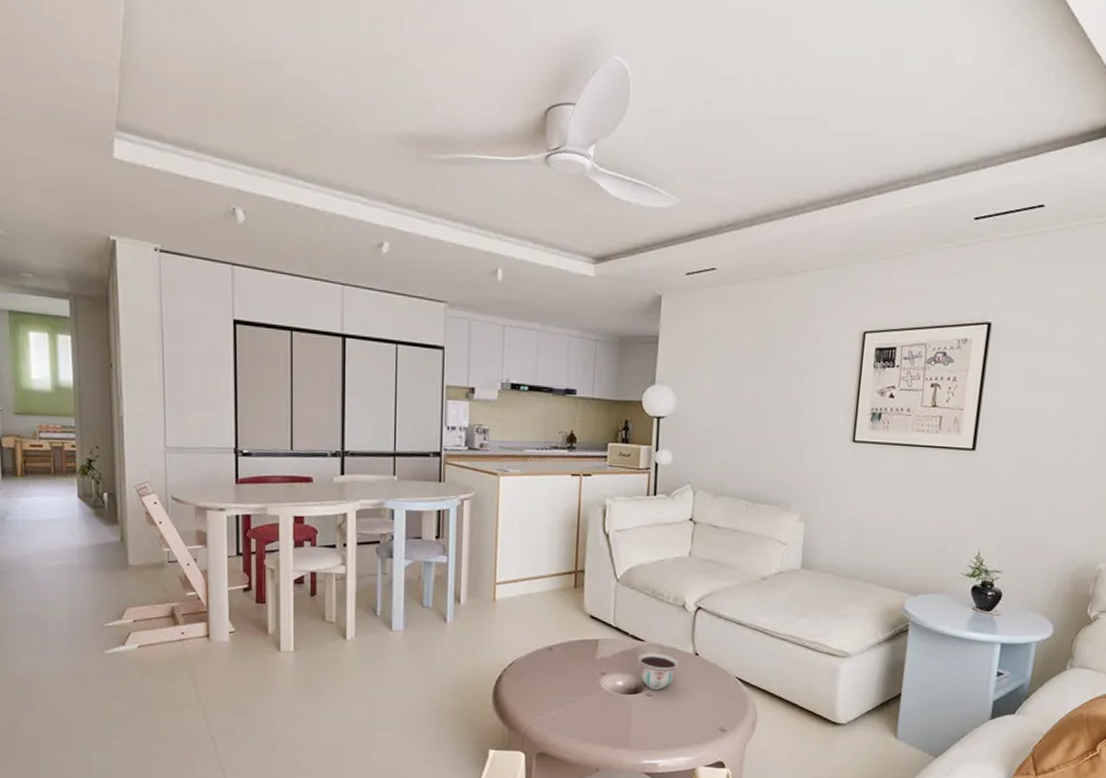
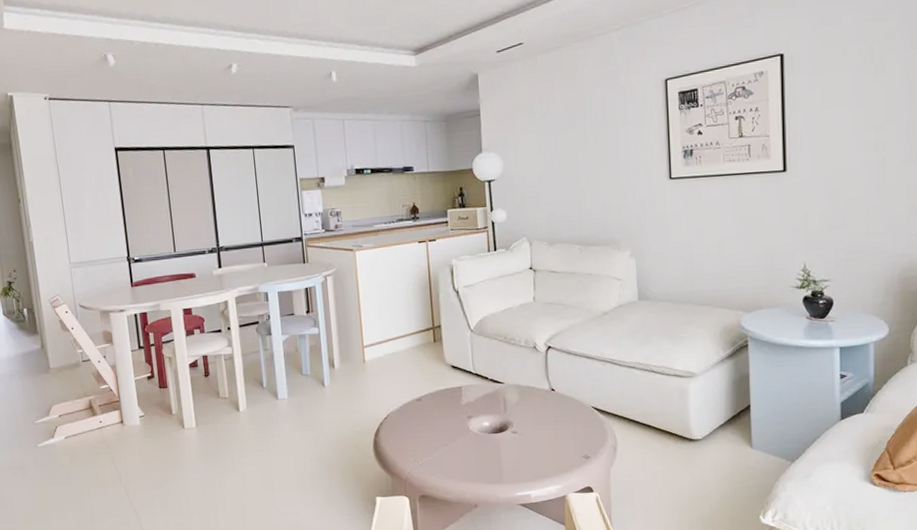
bowl: present [638,653,678,690] -> none [500,393,537,427]

